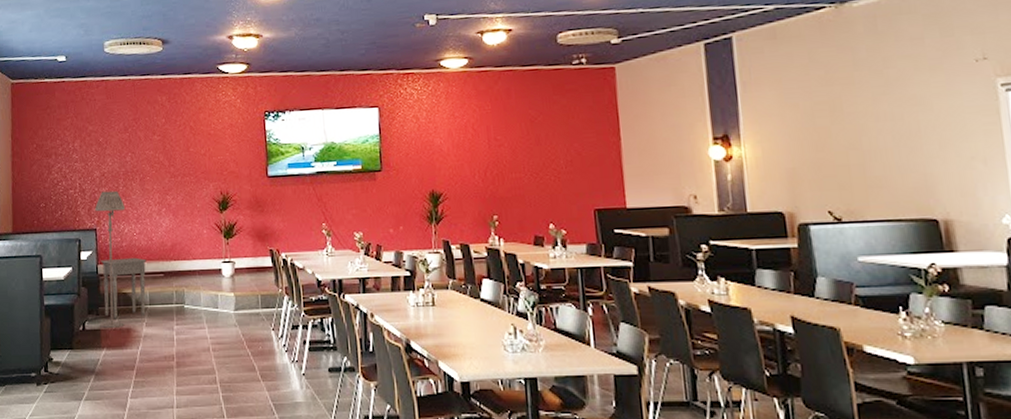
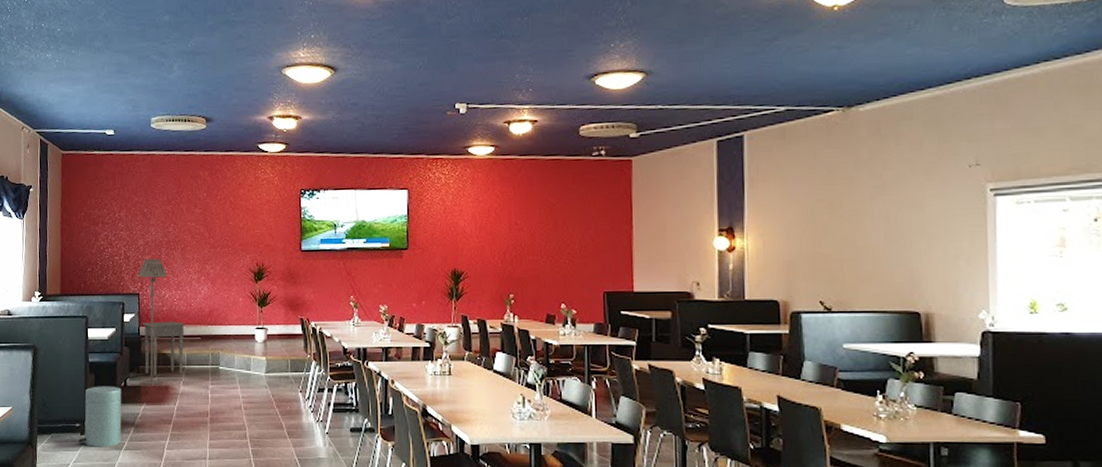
trash can: none [34,330,81,398] -> present [78,386,122,447]

